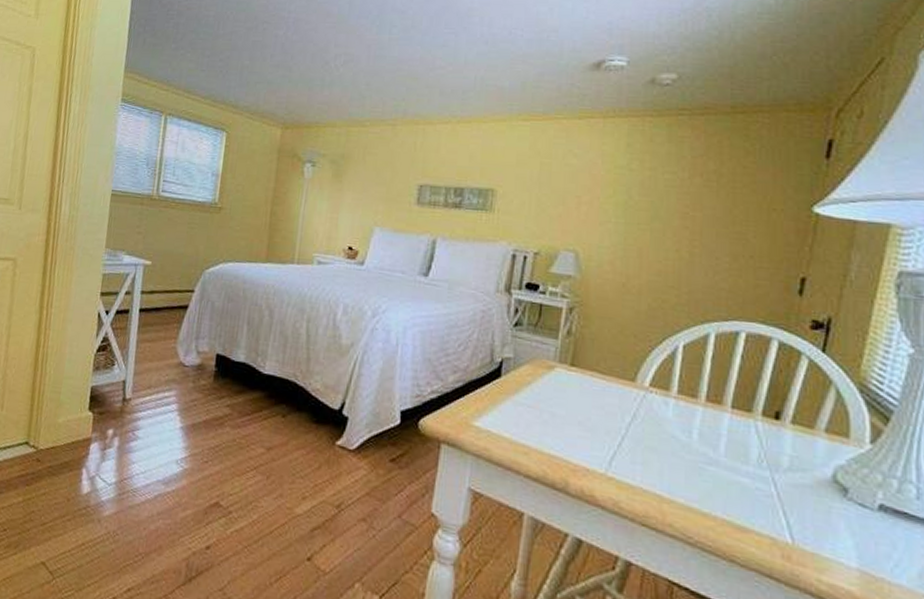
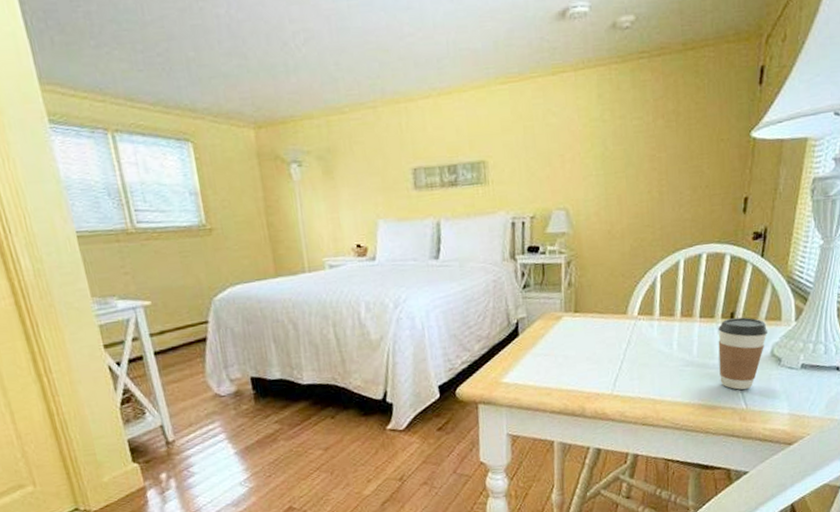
coffee cup: none [755,418,830,518] -> present [718,317,769,390]

